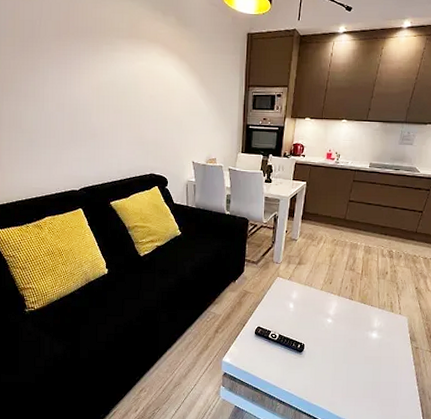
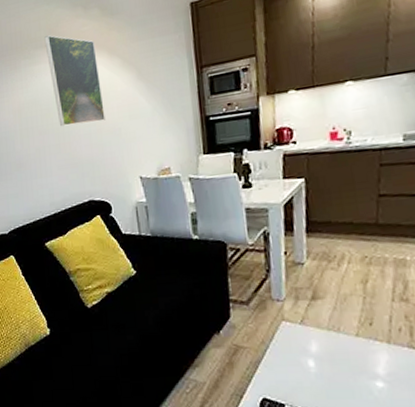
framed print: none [126,29,171,112] -> present [44,35,105,127]

